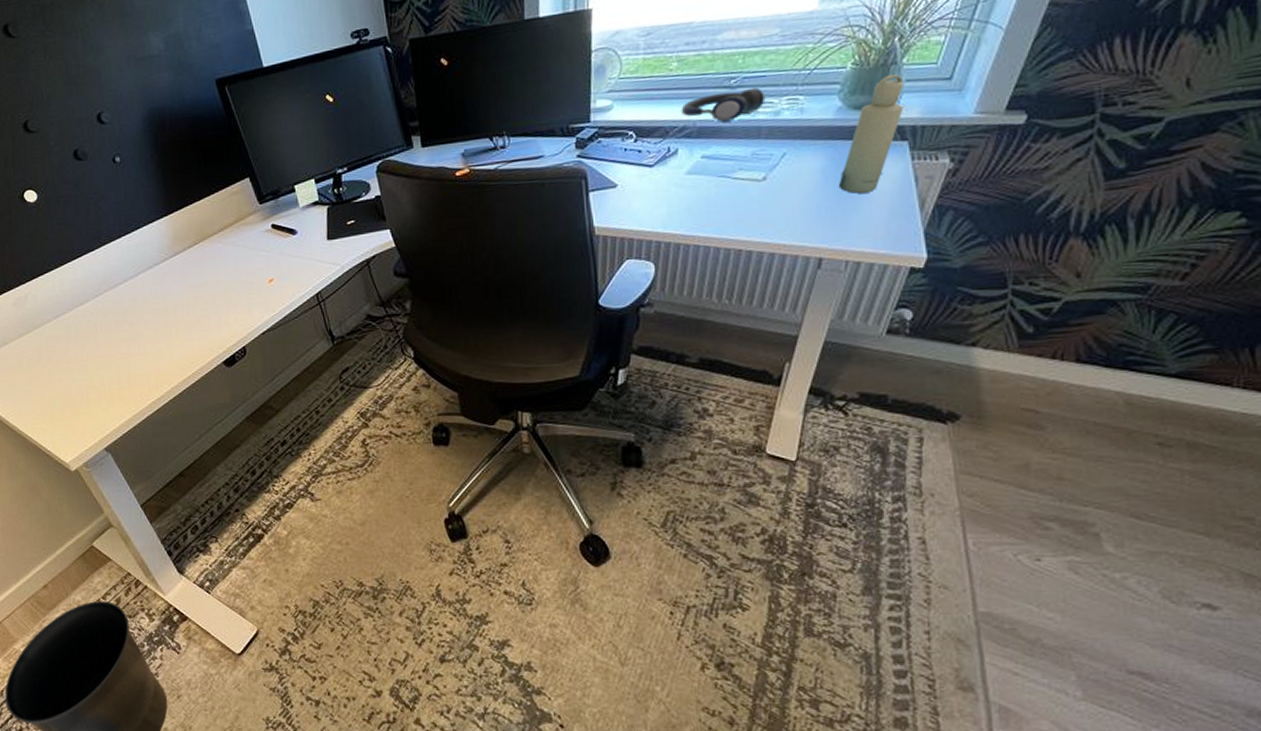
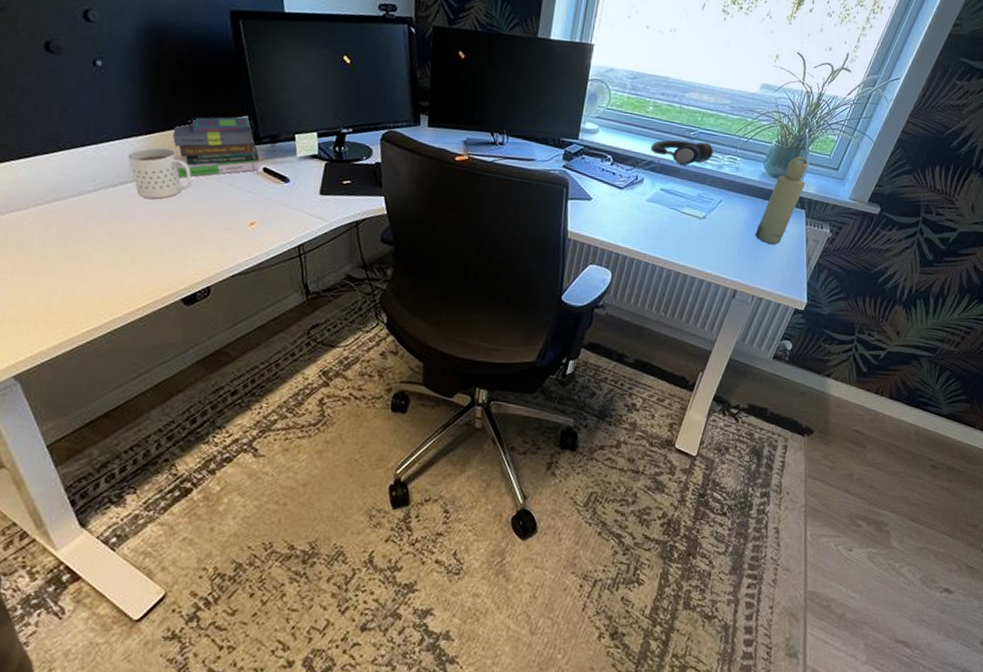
mug: none [156,224,213,274] -> present [128,147,193,199]
books: none [188,178,268,250] -> present [172,116,259,178]

